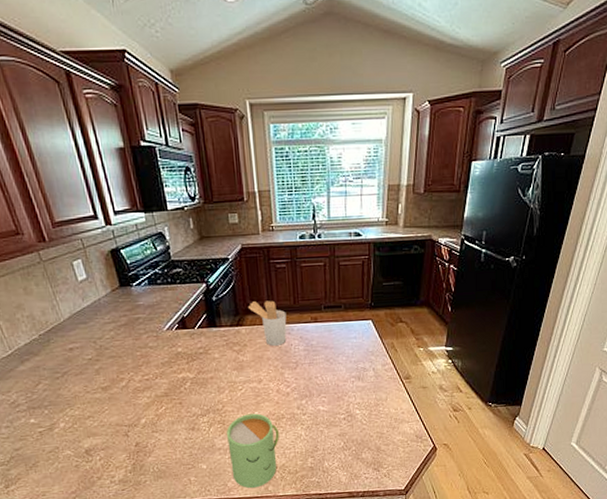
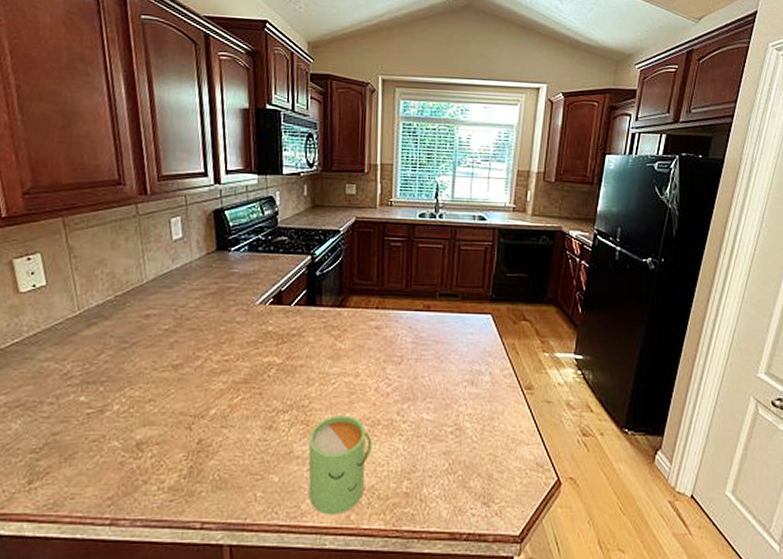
utensil holder: present [247,300,287,346] -> none [354,281,396,334]

